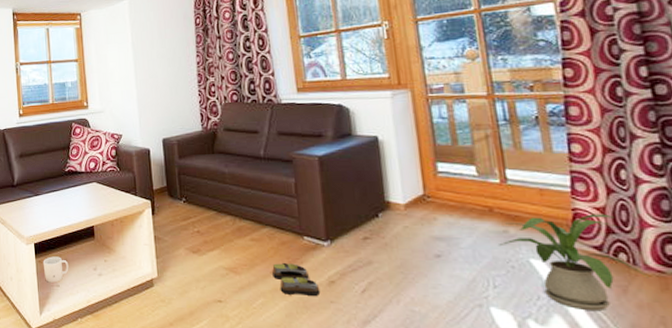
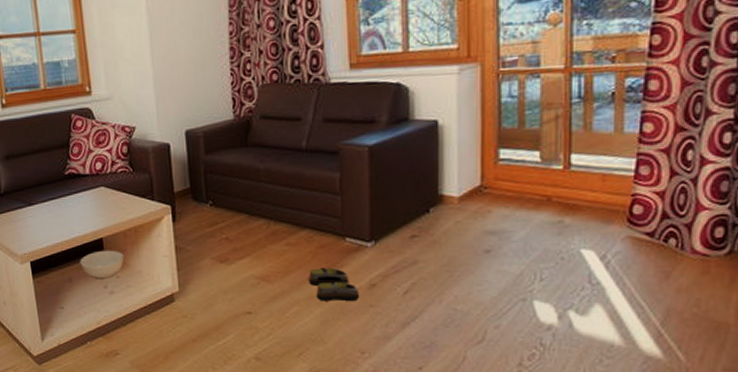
mug: present [43,256,69,283] -> none [42,275,74,305]
bowl: none [74,236,112,262] -> present [80,250,125,279]
house plant: present [499,214,649,312] -> none [552,198,693,299]

